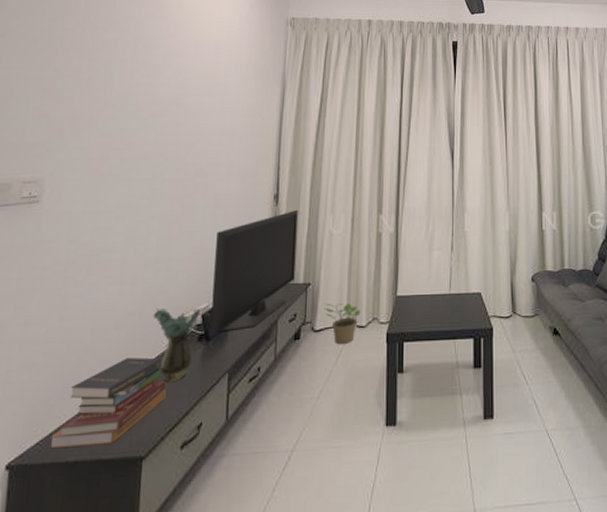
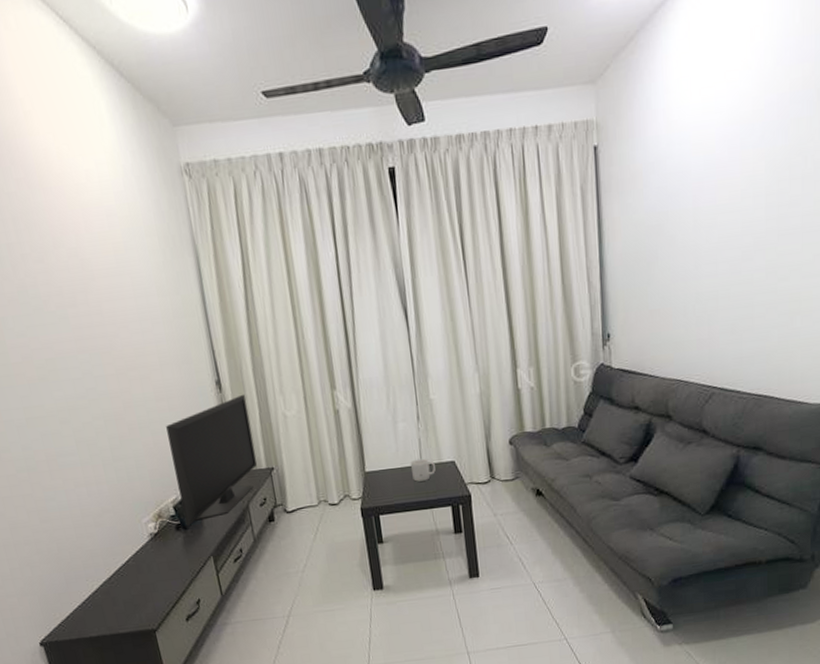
books: present [49,357,166,449] -> none [69,548,161,628]
vase: present [154,307,202,383] -> none [127,500,176,569]
potted plant: present [324,303,361,345] -> none [292,483,331,523]
mug: none [439,287,464,310] -> present [410,458,436,482]

